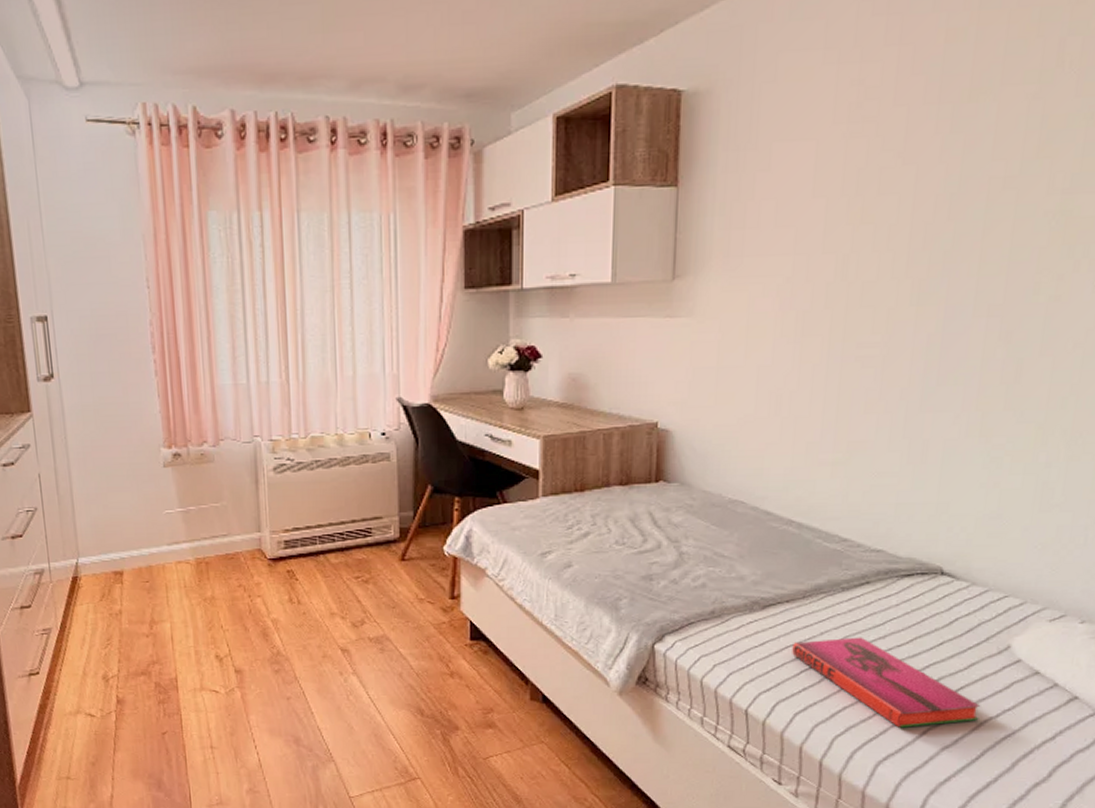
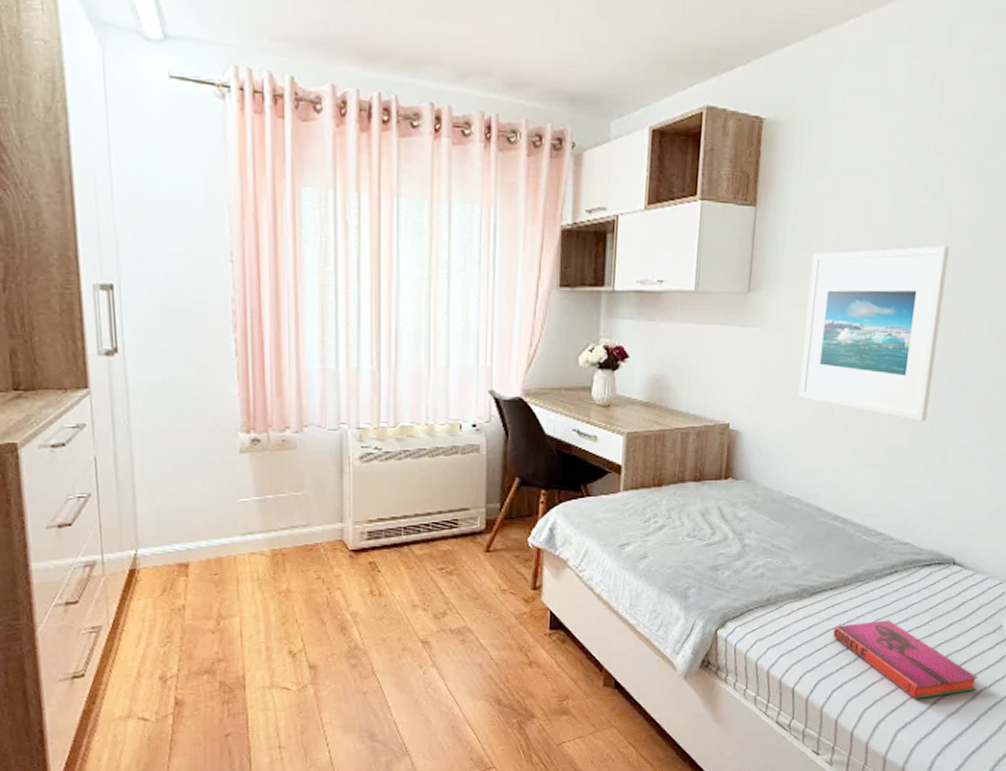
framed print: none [737,210,919,412] -> present [798,246,950,422]

